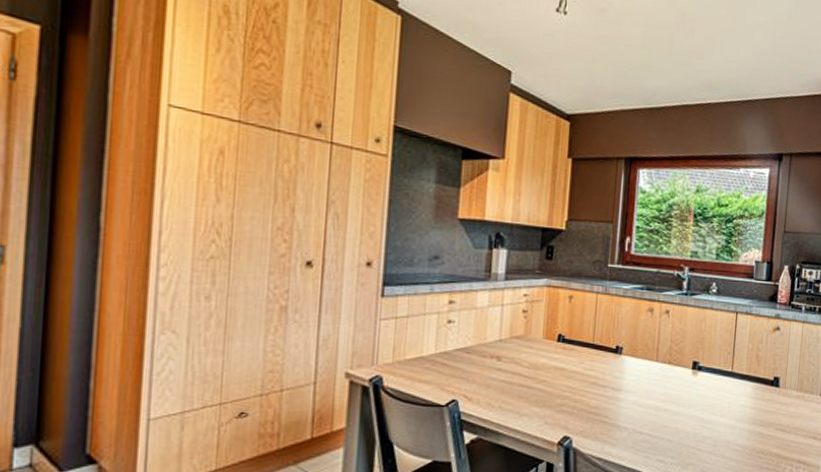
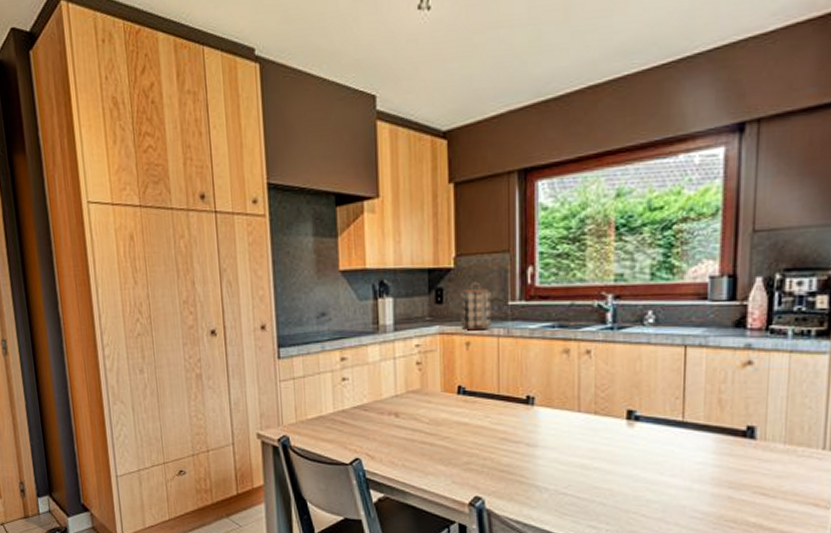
spice rack: none [566,244,594,287] -> present [460,282,491,331]

